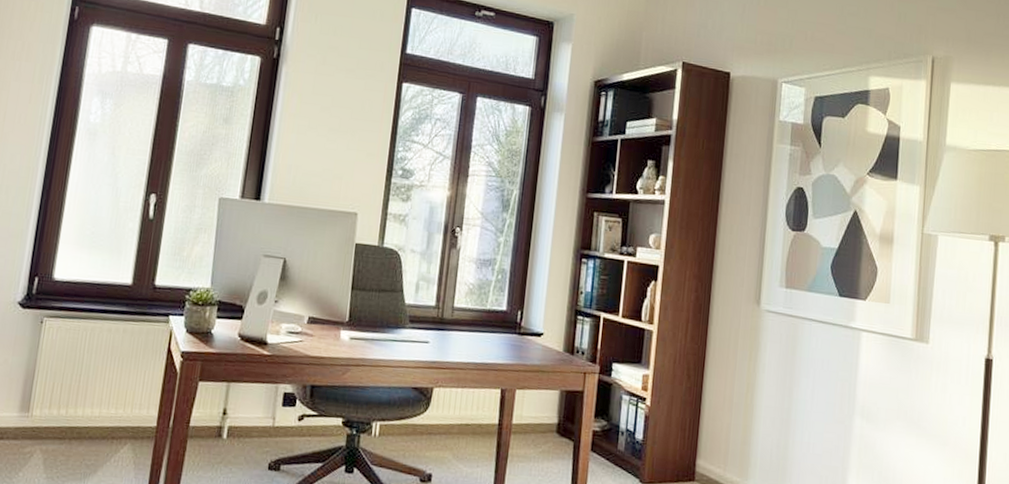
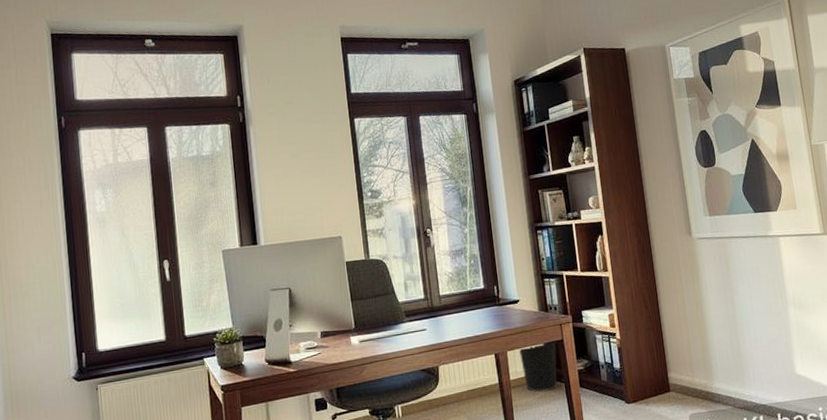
wastebasket: none [528,388,575,447] -> present [518,342,557,392]

